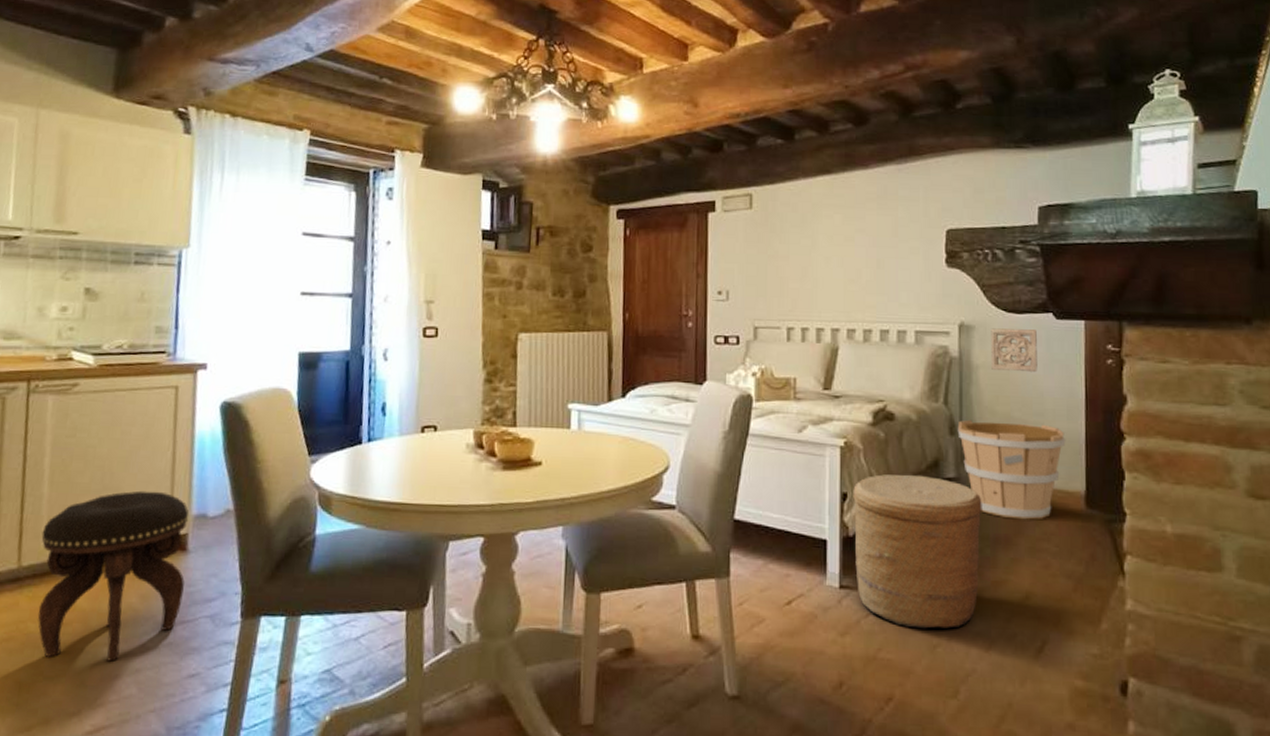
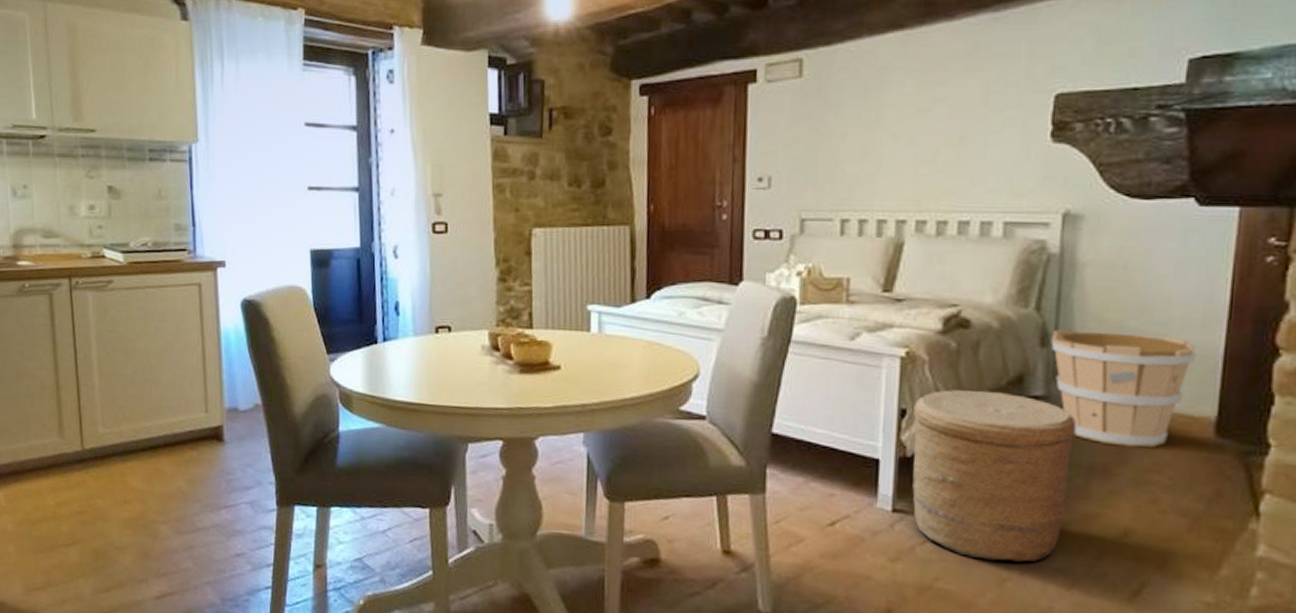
footstool: present [37,490,189,662] -> none [98,383,224,538]
wall ornament: present [991,328,1038,373] -> none [1103,218,1170,273]

